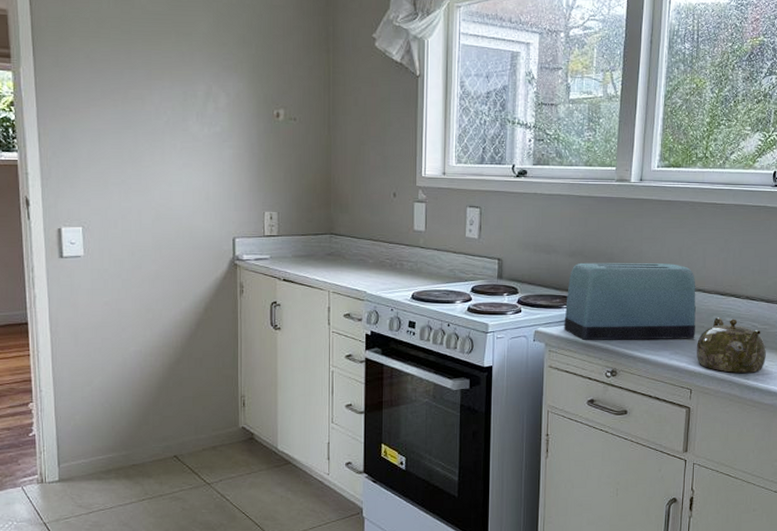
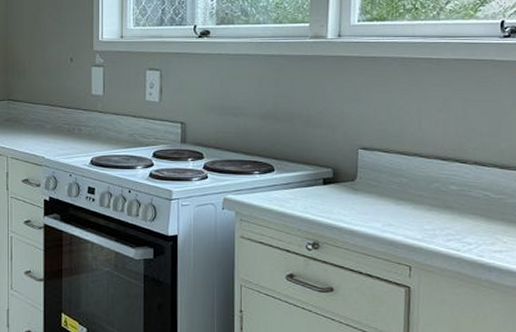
toaster: present [564,262,696,341] -> none [256,125,412,210]
teapot: present [696,317,766,373] -> none [414,185,504,249]

